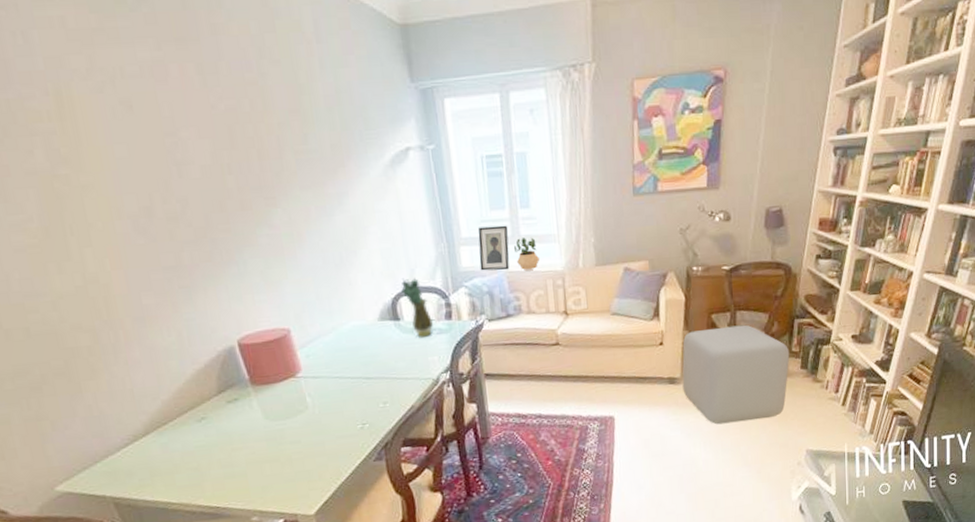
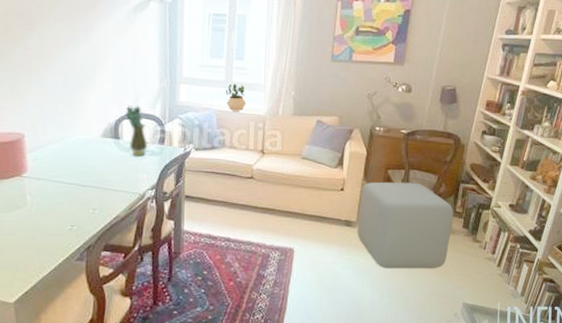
picture frame: present [478,225,510,271] -> none [195,70,223,109]

